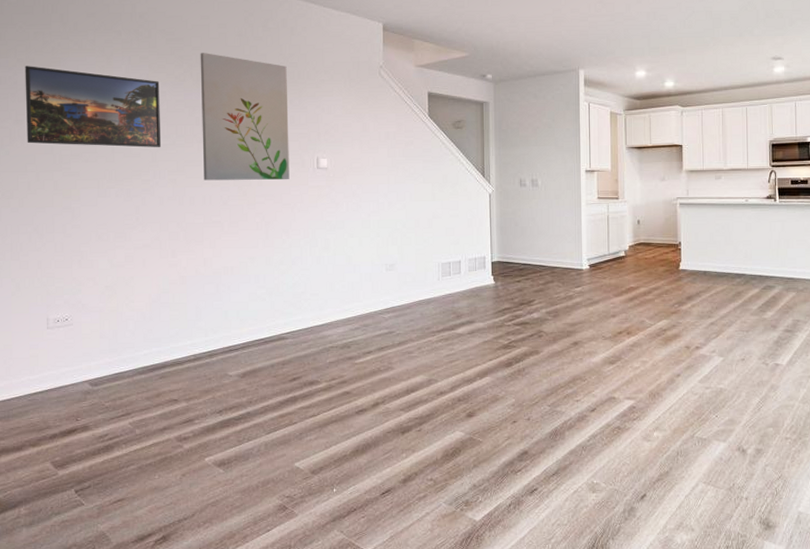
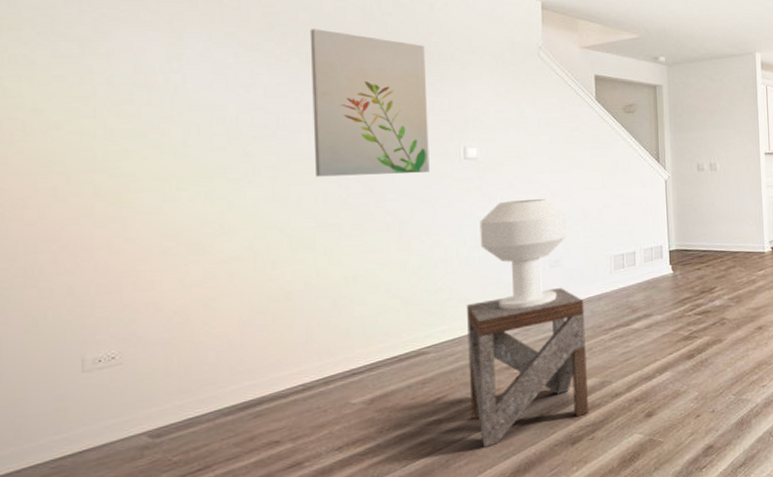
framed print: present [25,66,162,147] -> none [49,41,256,140]
side table: none [318,289,418,426] -> present [467,287,589,447]
table lamp: none [329,207,401,306] -> present [480,199,566,310]

